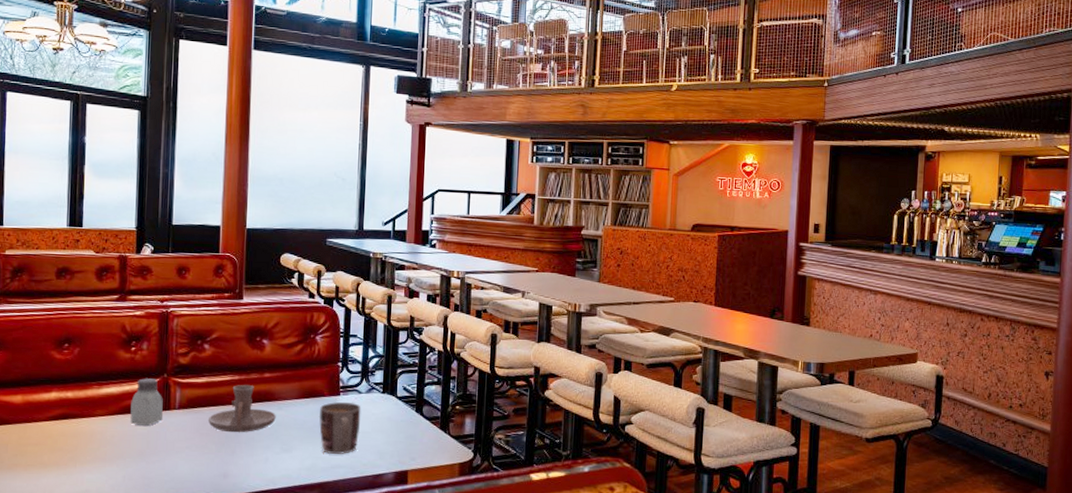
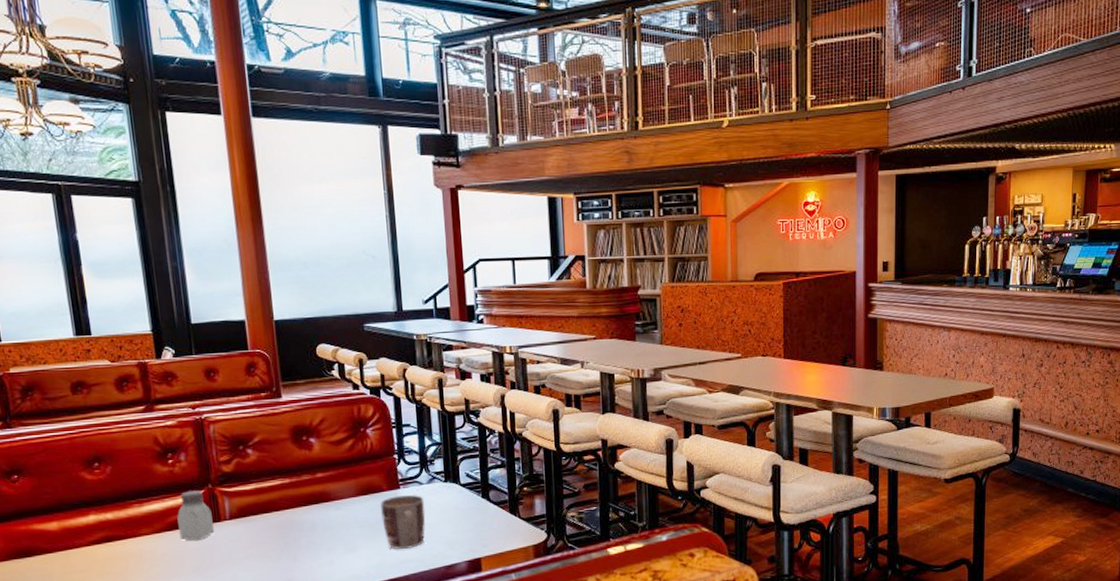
candle holder: present [209,385,276,433] -> none [263,487,335,538]

